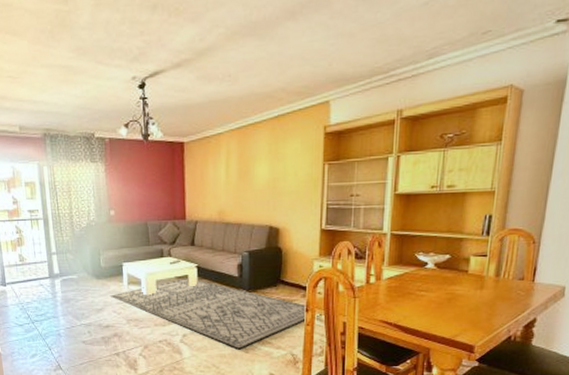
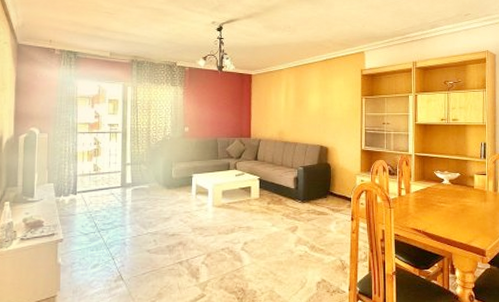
rug: present [109,279,306,349] -> none [178,190,351,255]

